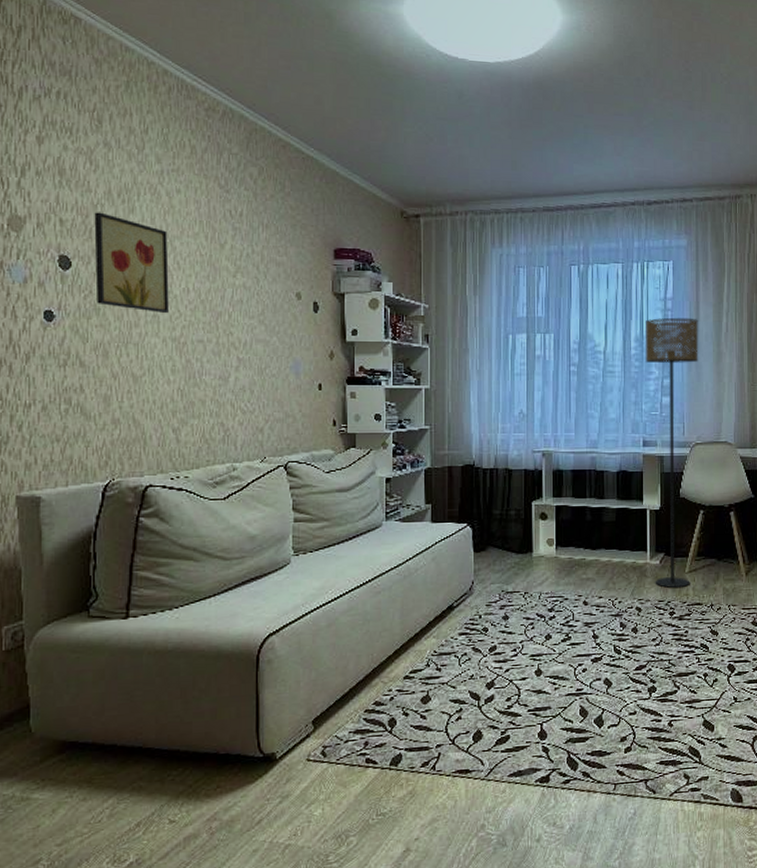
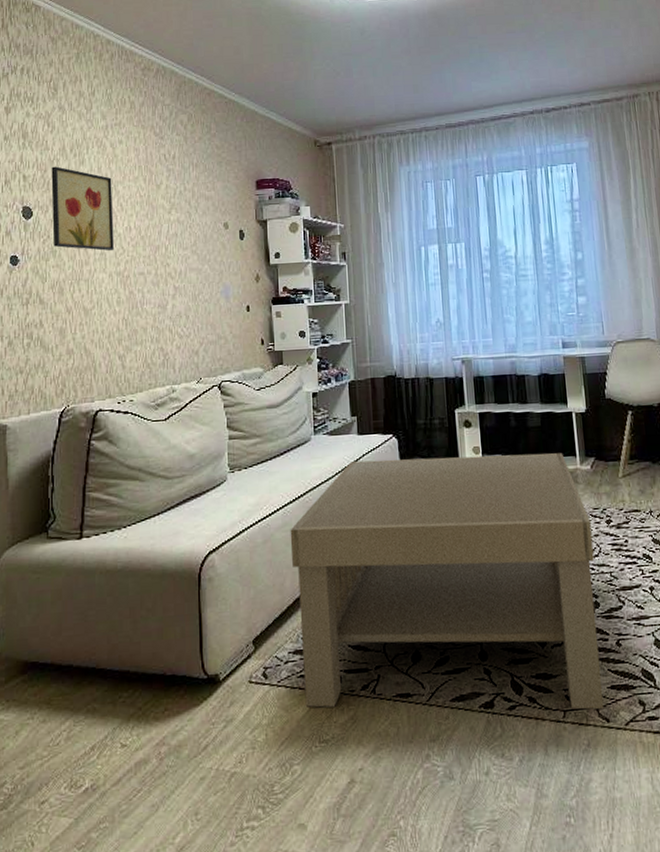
coffee table: none [356,547,655,783] -> present [290,453,604,710]
floor lamp: present [645,317,699,589] -> none [553,216,625,495]

